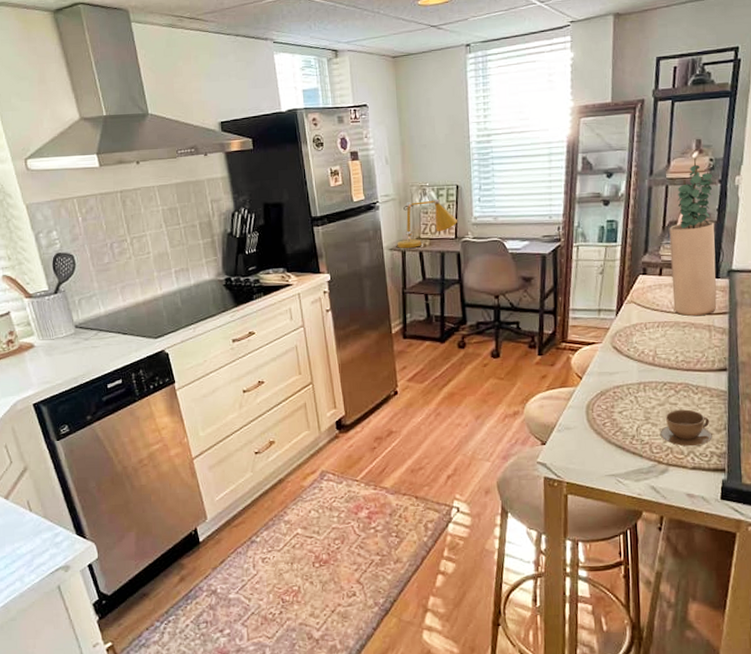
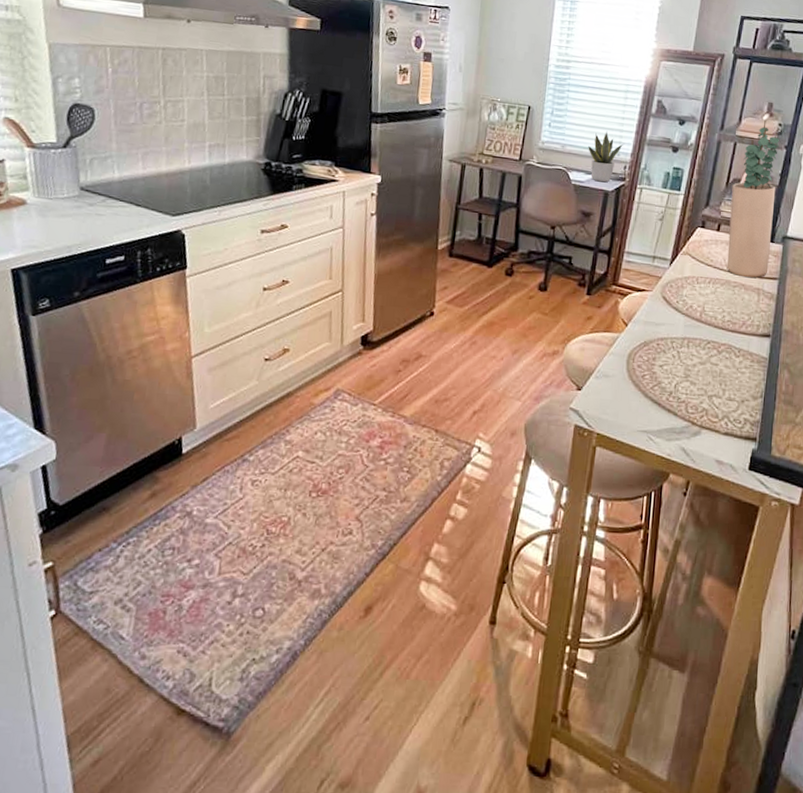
table lamp: present [396,198,458,249] -> none [456,114,525,163]
potted plant: none [520,196,554,247] -> present [588,131,623,183]
teacup: present [660,409,712,447] -> none [697,370,748,411]

